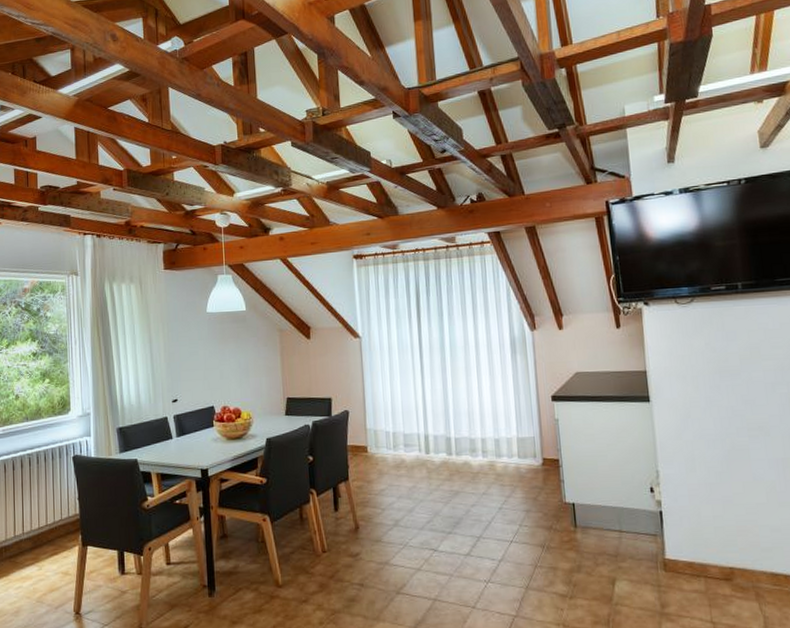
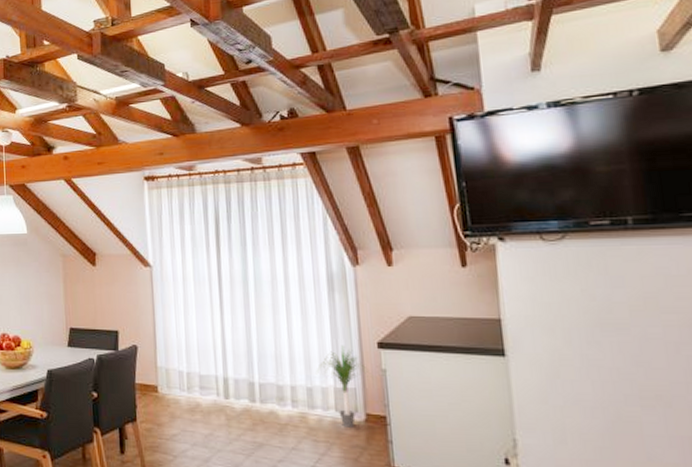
potted plant: none [503,400,544,471] -> present [317,345,368,428]

